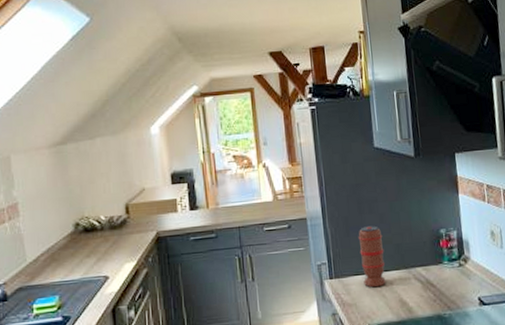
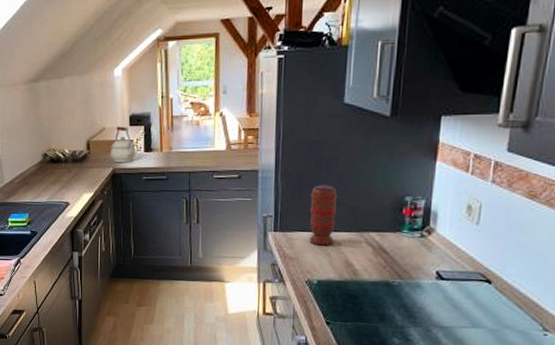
kettle: none [153,185,181,225] -> present [111,126,136,163]

